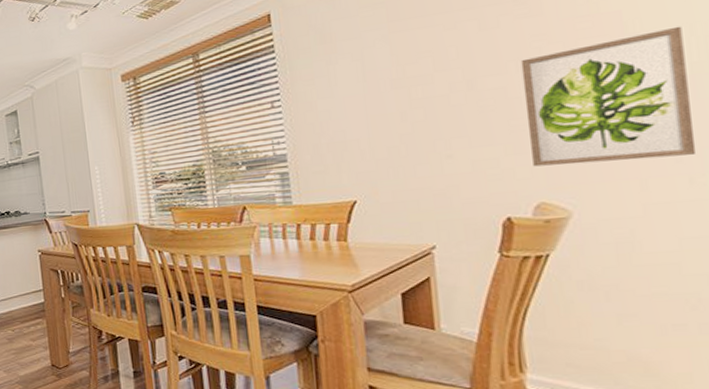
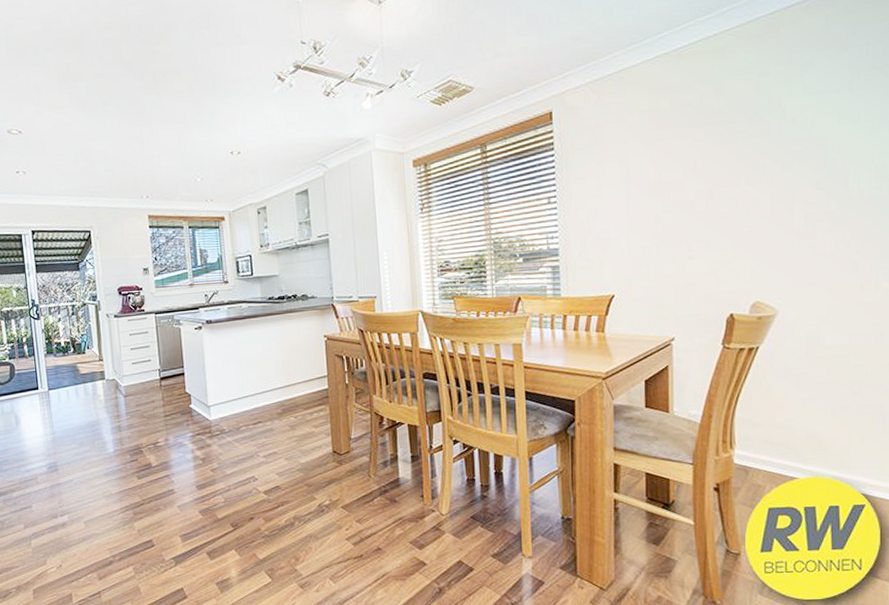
wall art: present [520,26,697,167] -> none [750,155,868,270]

